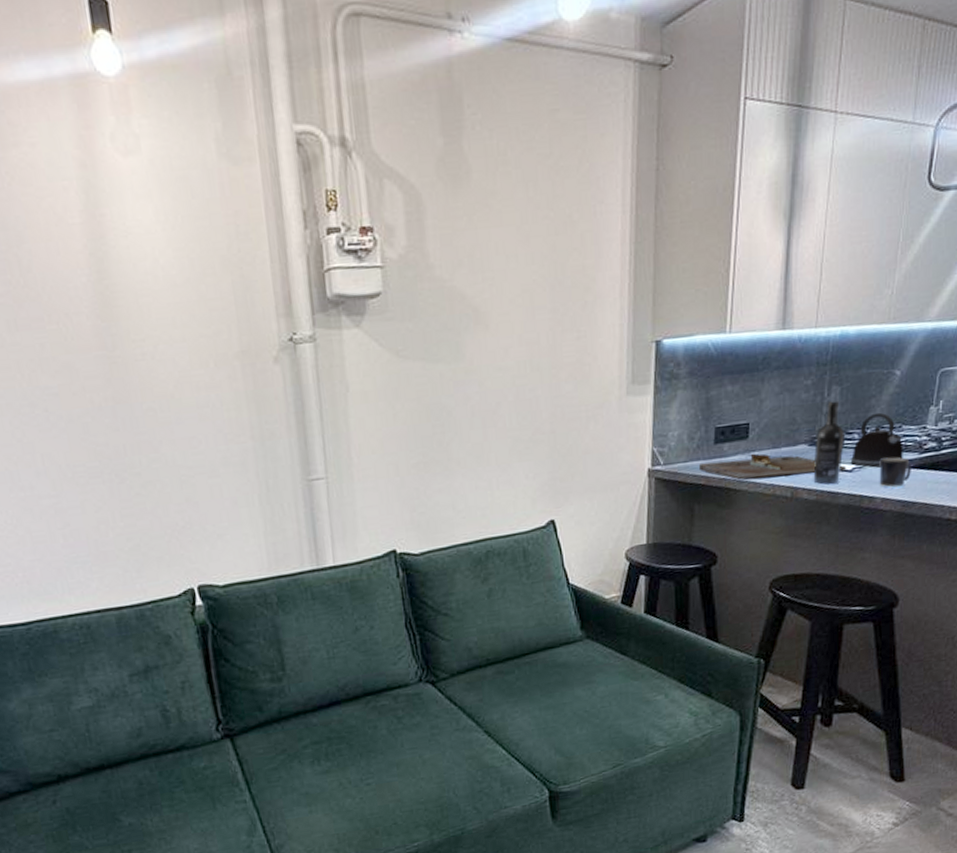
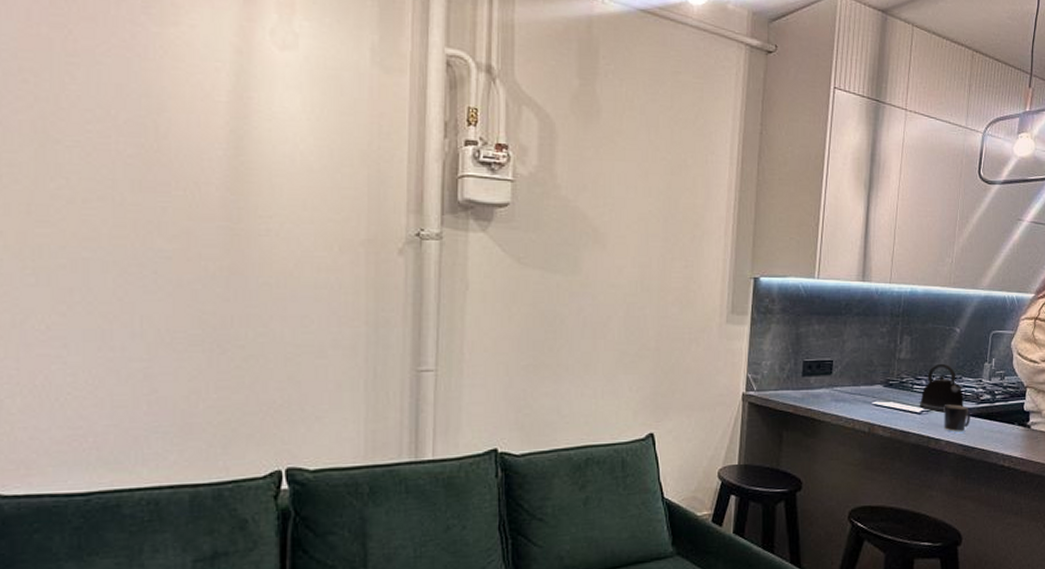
cutting board: present [698,453,846,480] -> none [787,388,915,413]
wine bottle: present [813,400,846,485] -> none [888,349,915,424]

